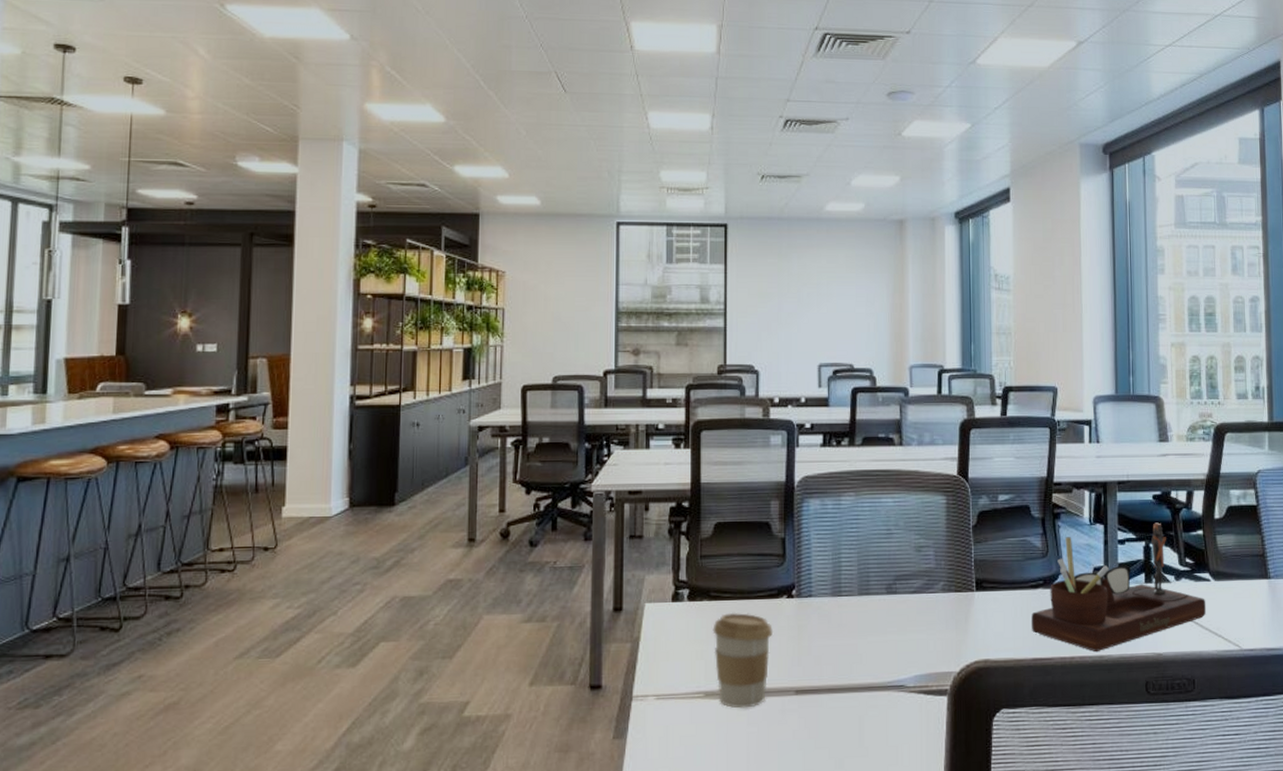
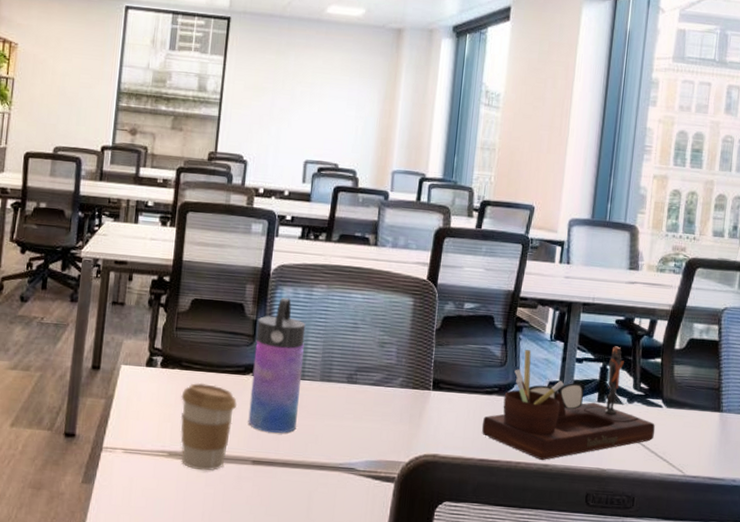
water bottle: none [786,511,839,658] -> present [248,298,306,433]

